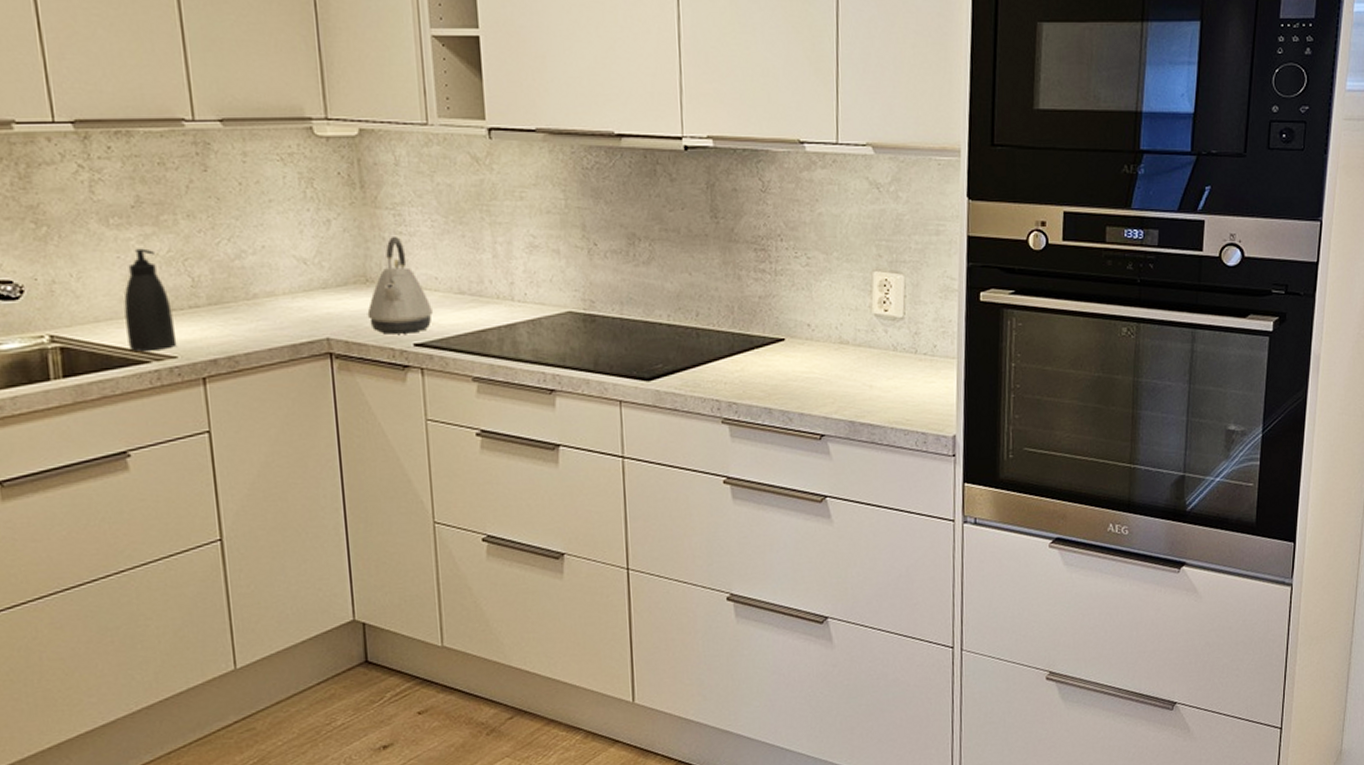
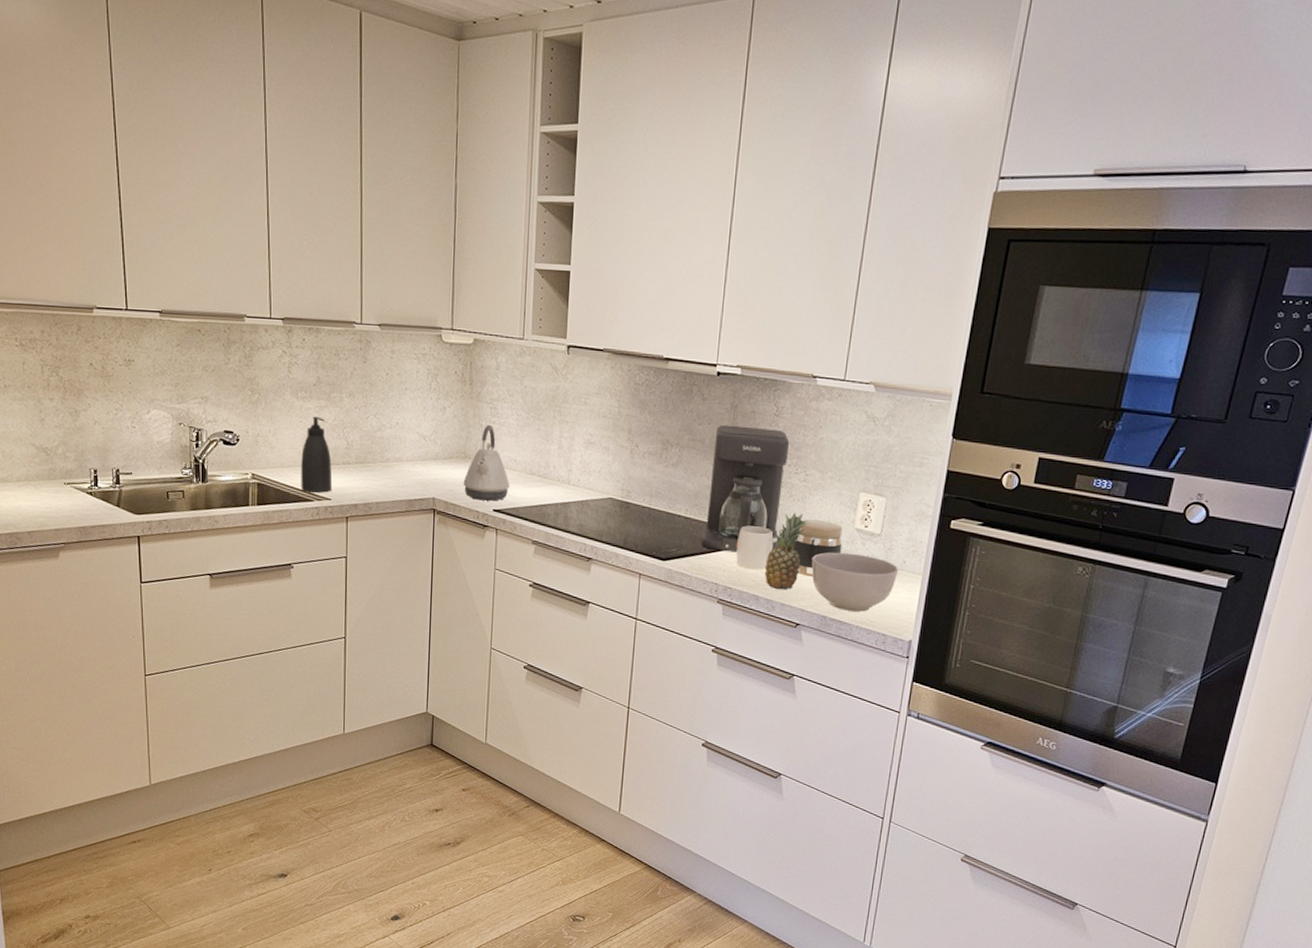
coffee maker: none [692,208,788,360] -> present [702,424,790,551]
mug: none [735,325,785,378] -> present [736,525,778,570]
fruit: none [773,304,818,398] -> present [764,513,808,590]
jar: none [804,309,862,377] -> present [793,519,843,577]
bowl: none [828,343,930,412] -> present [811,552,899,612]

